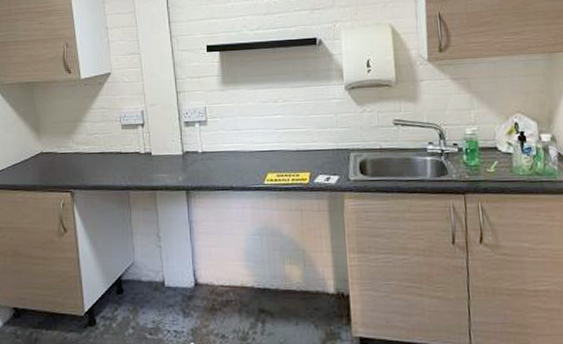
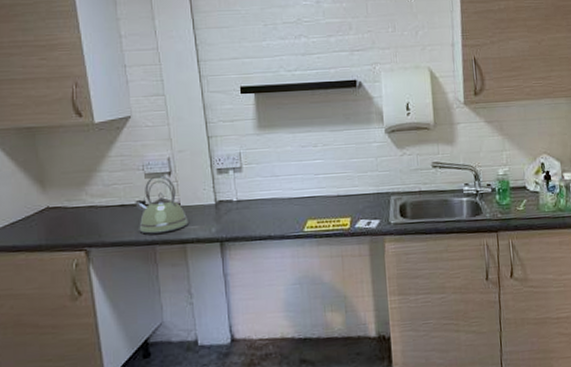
kettle: none [113,126,159,180] -> present [135,175,189,234]

